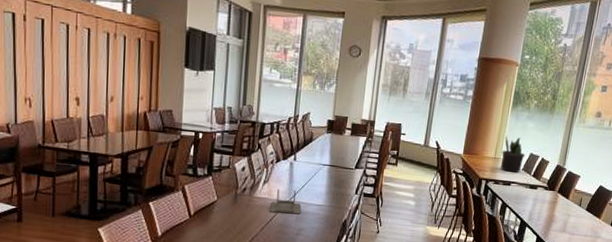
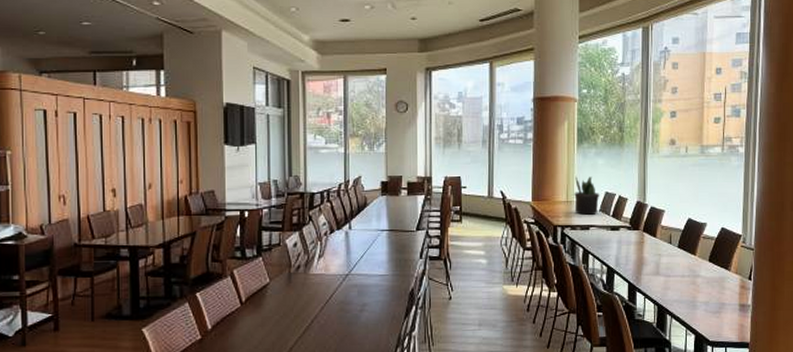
napkin holder: present [270,189,301,215] -> none [328,261,363,289]

